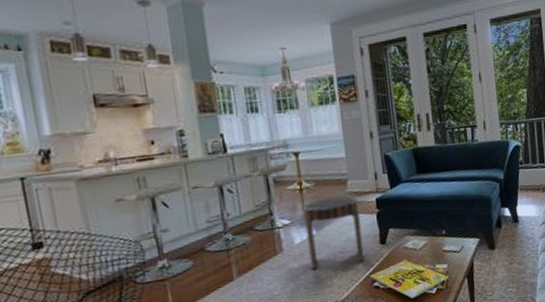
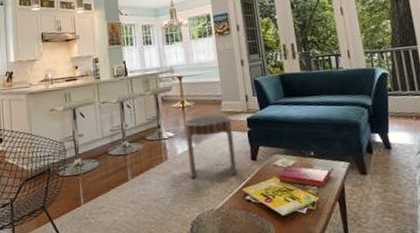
hardback book: none [408,245,461,266] -> present [278,165,331,187]

